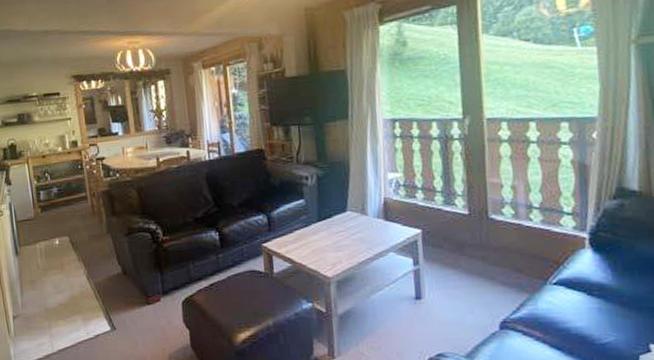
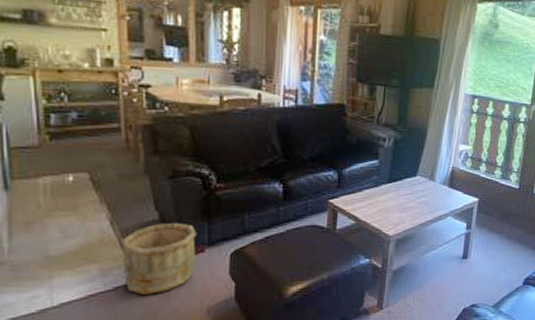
wooden bucket: none [96,274,155,342] -> present [121,222,197,295]

